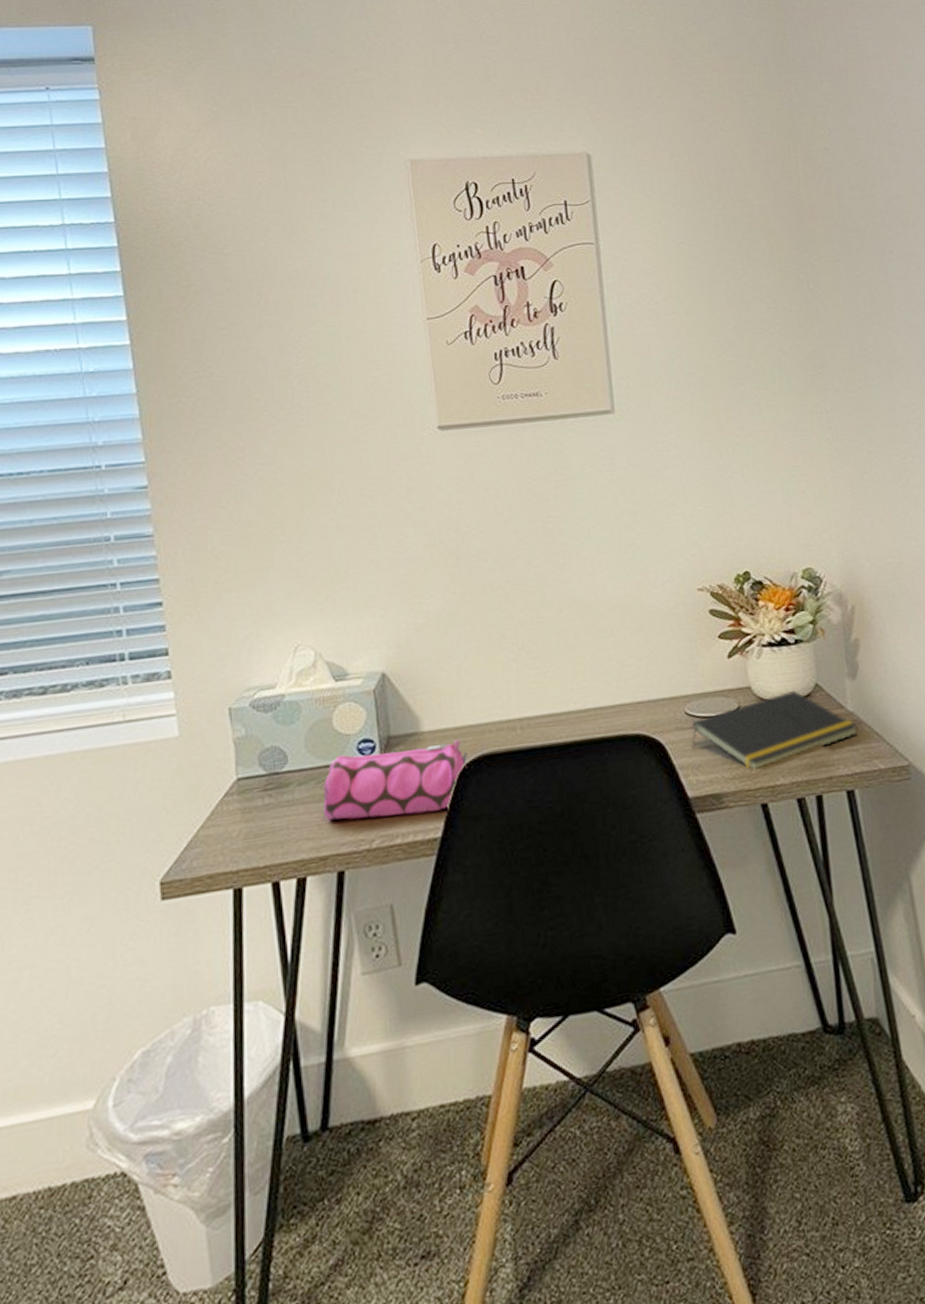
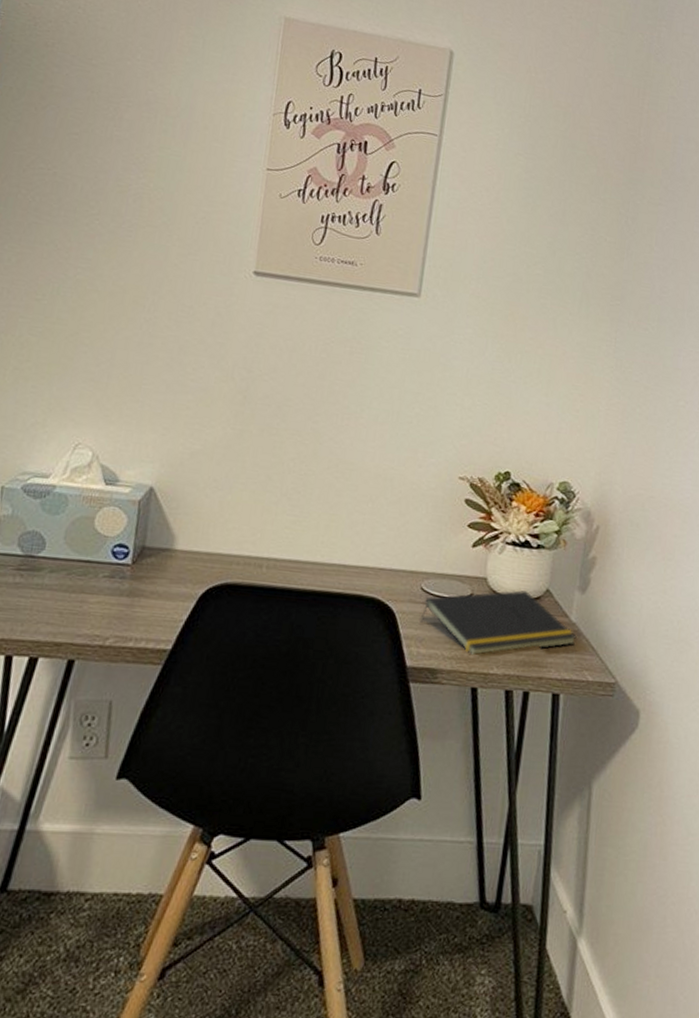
pencil case: present [323,738,468,821] -> none [67,554,212,626]

